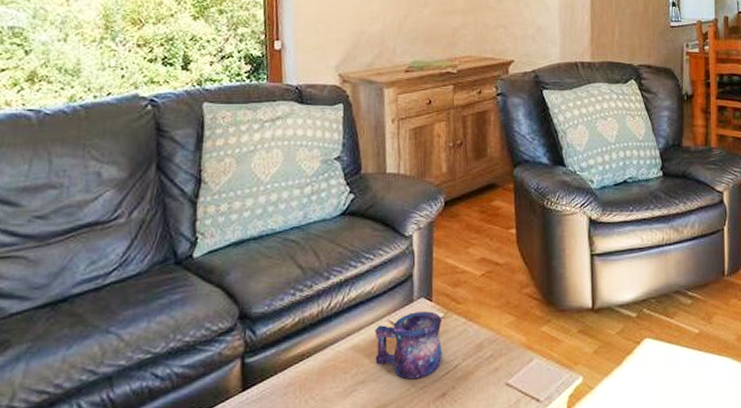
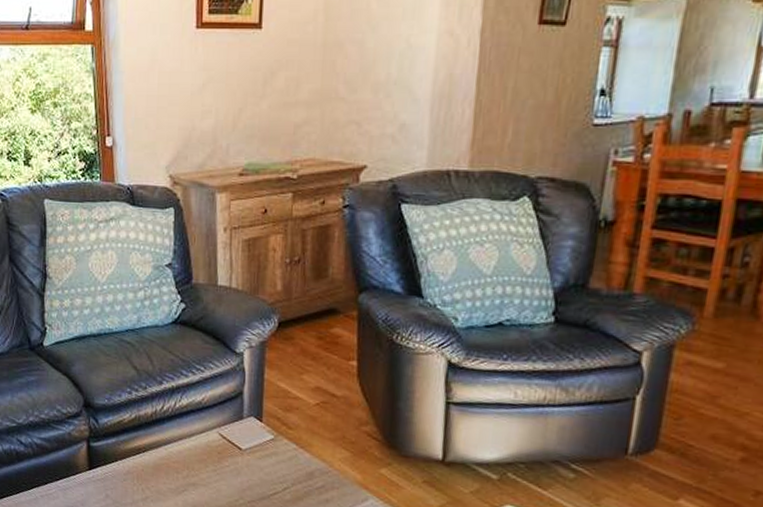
mug: present [375,311,443,380] -> none [205,429,272,493]

